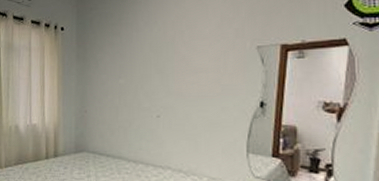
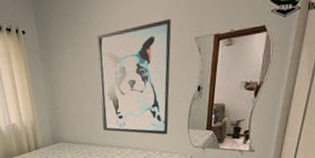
wall art: none [138,24,228,157] -> present [97,18,171,135]

